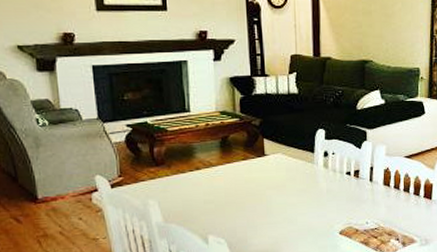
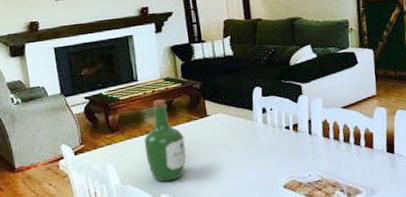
wine bottle: none [193,133,239,222] -> present [144,99,186,182]

